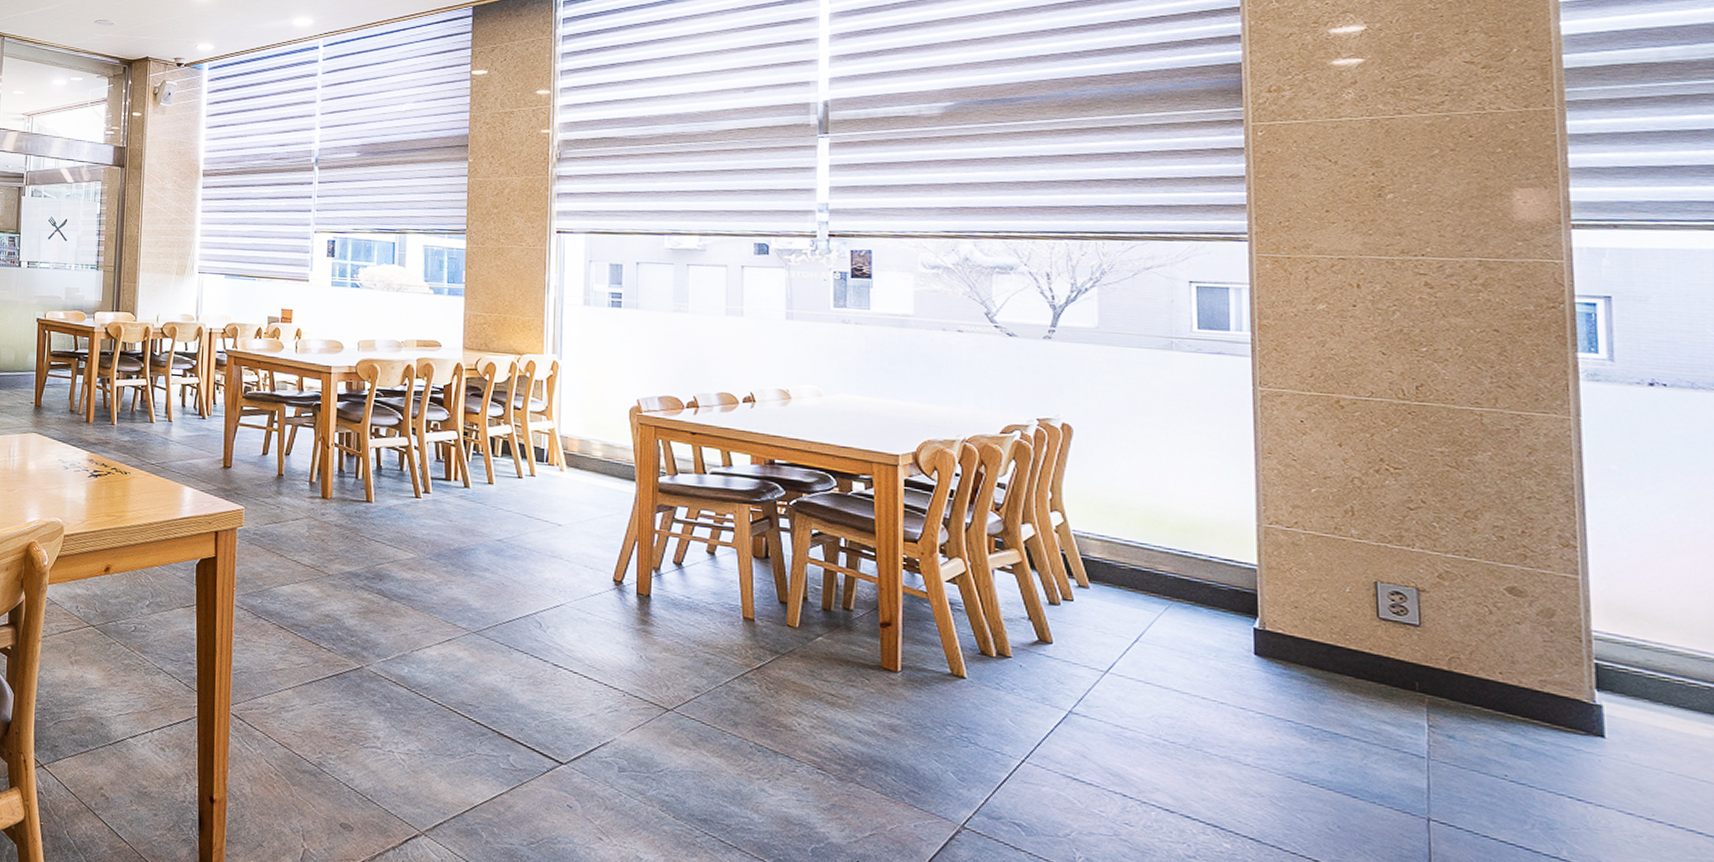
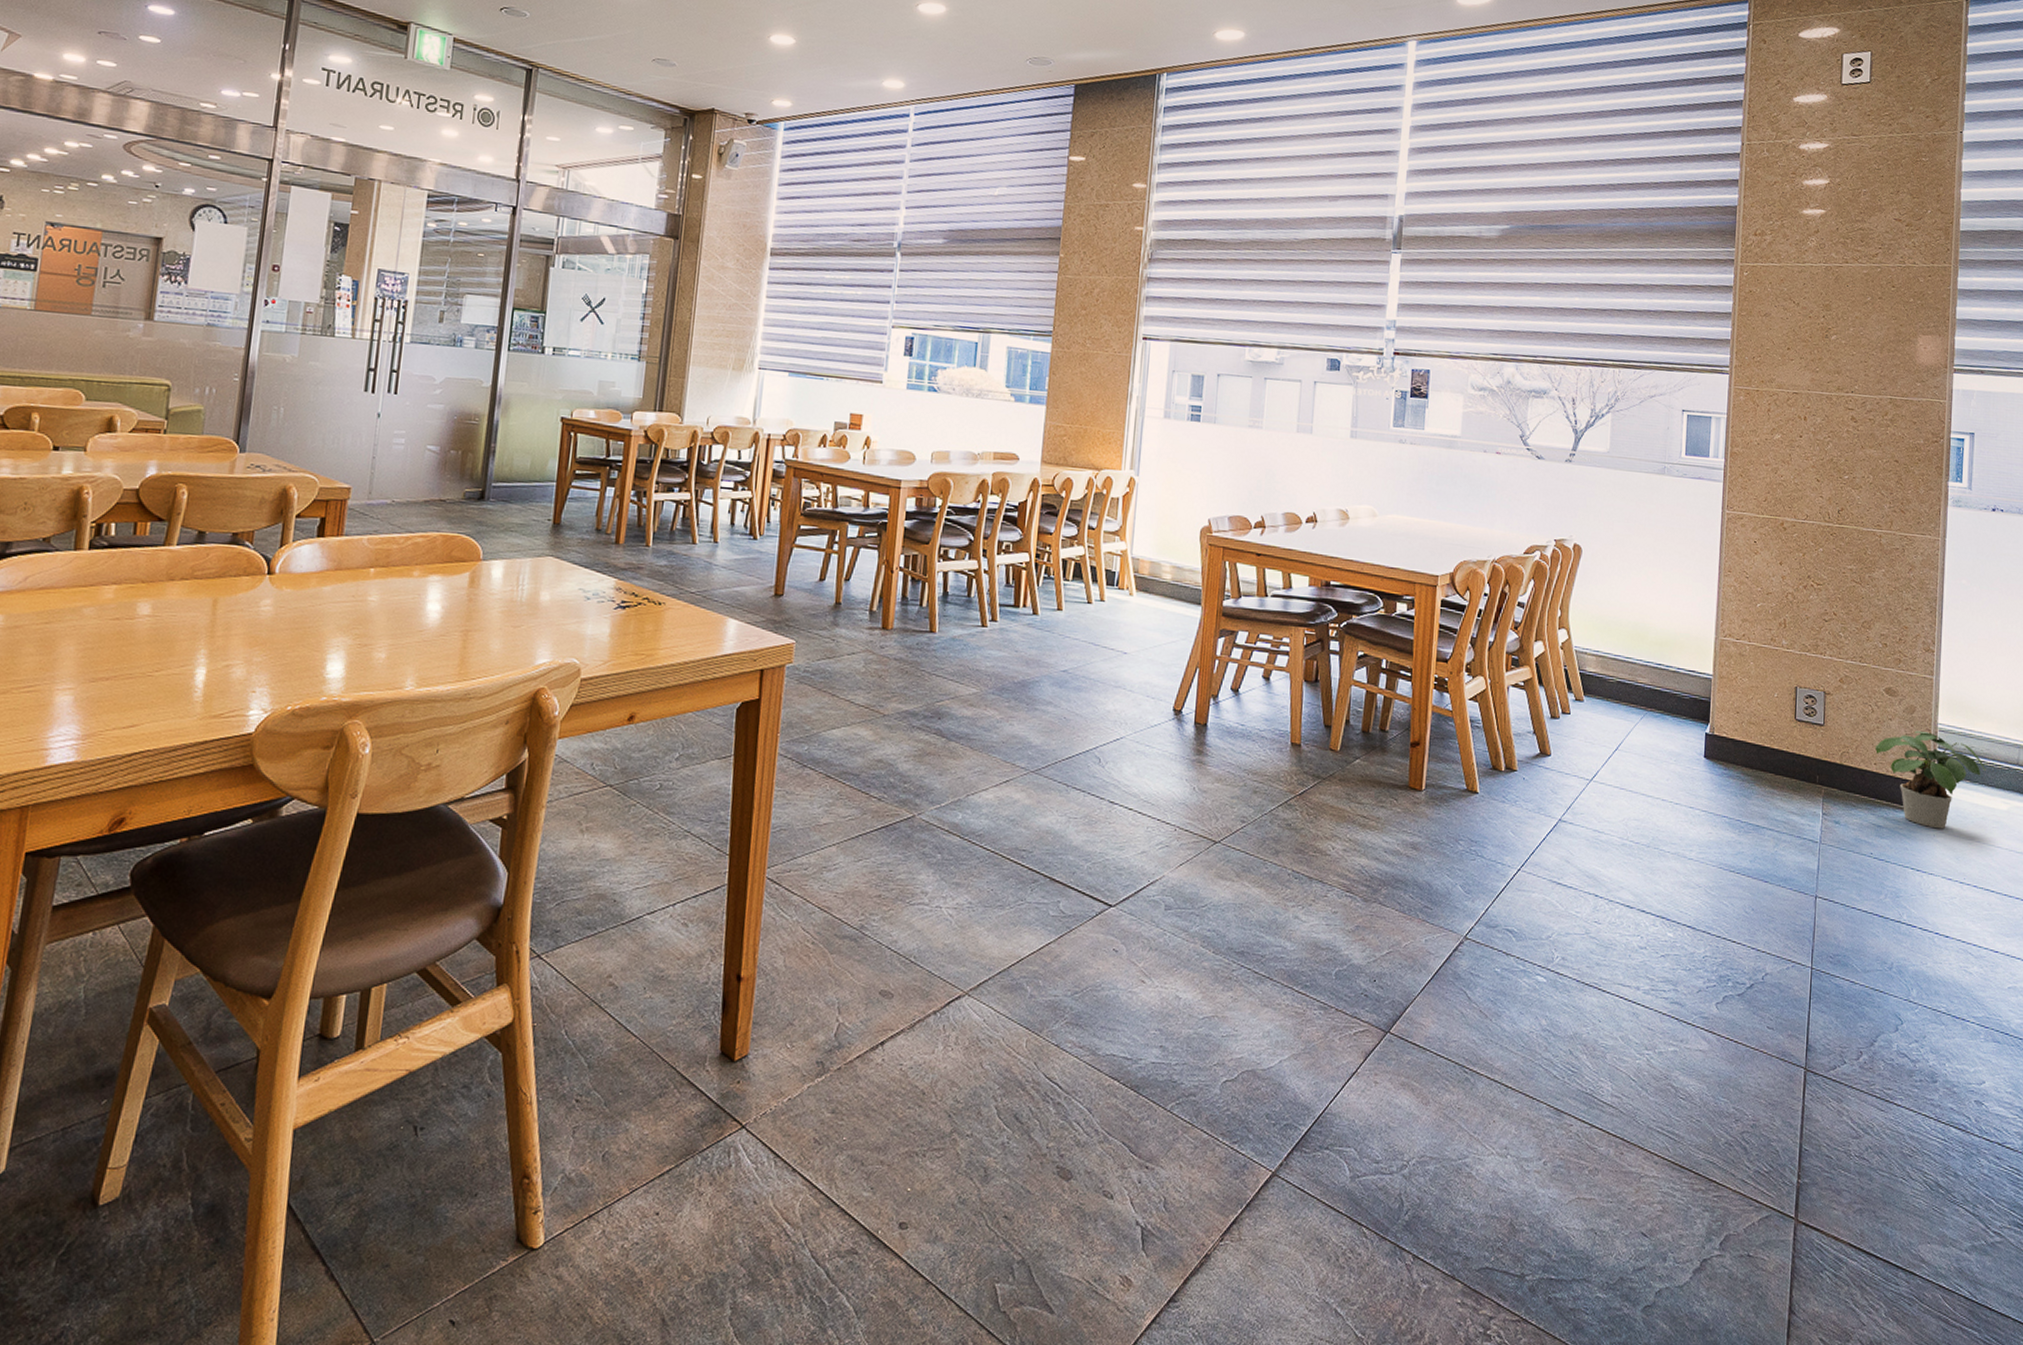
potted plant: none [1499,637,1674,754] -> present [1875,730,1986,829]

